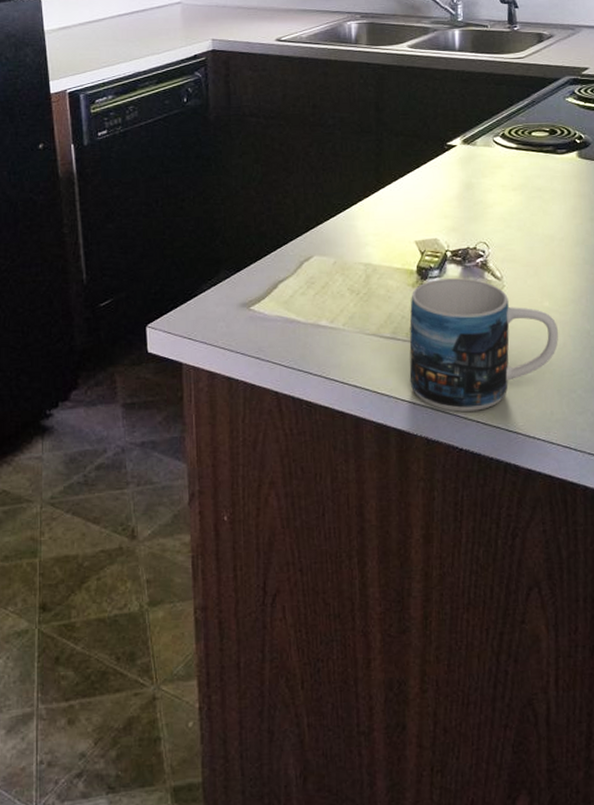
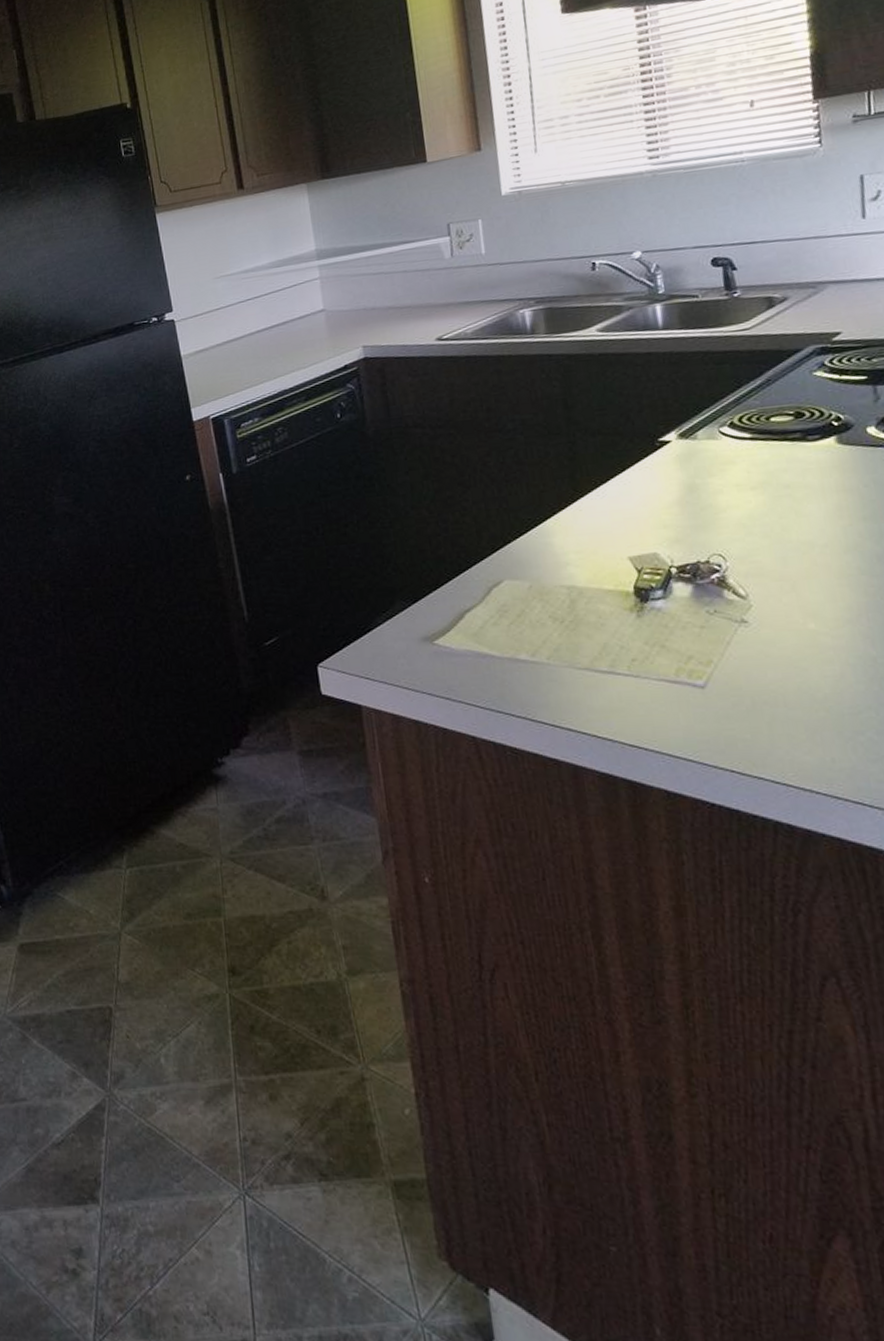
mug: present [409,278,558,412] -> none [629,598,833,759]

